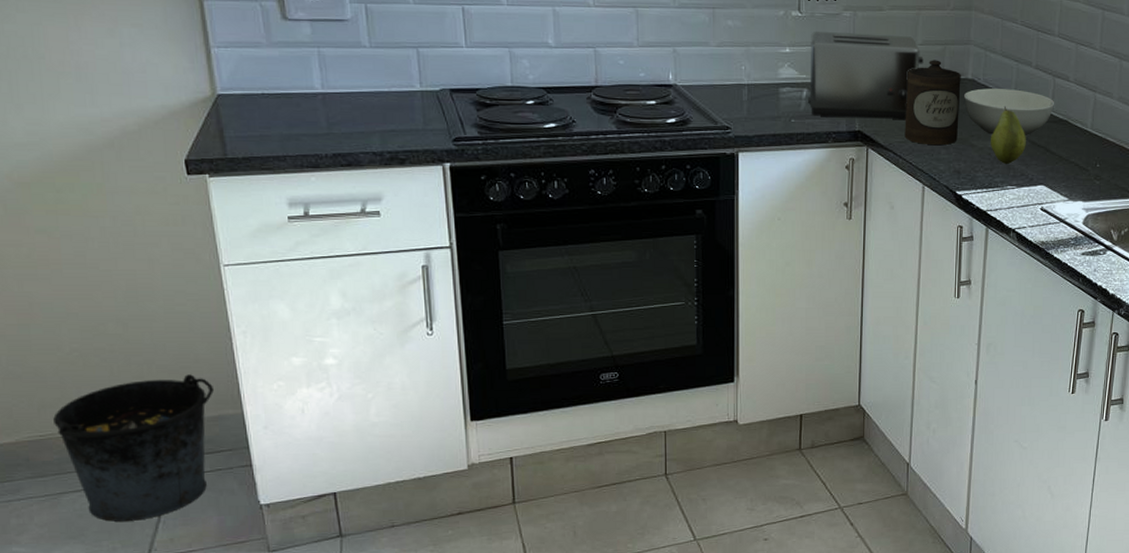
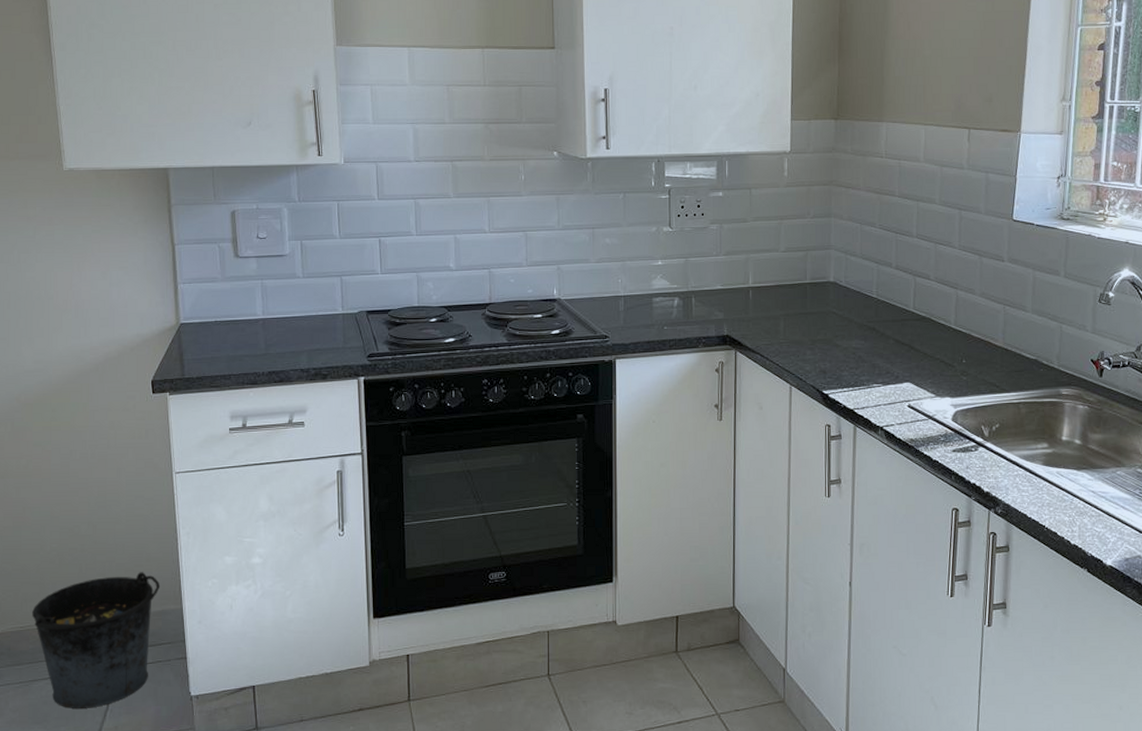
toaster: present [808,32,924,121] -> none [679,244,787,324]
canister: present [904,60,961,146] -> none [770,265,824,347]
bowl: present [964,88,1055,137] -> none [827,290,917,335]
fruit: present [991,106,1026,164] -> none [855,306,890,362]

